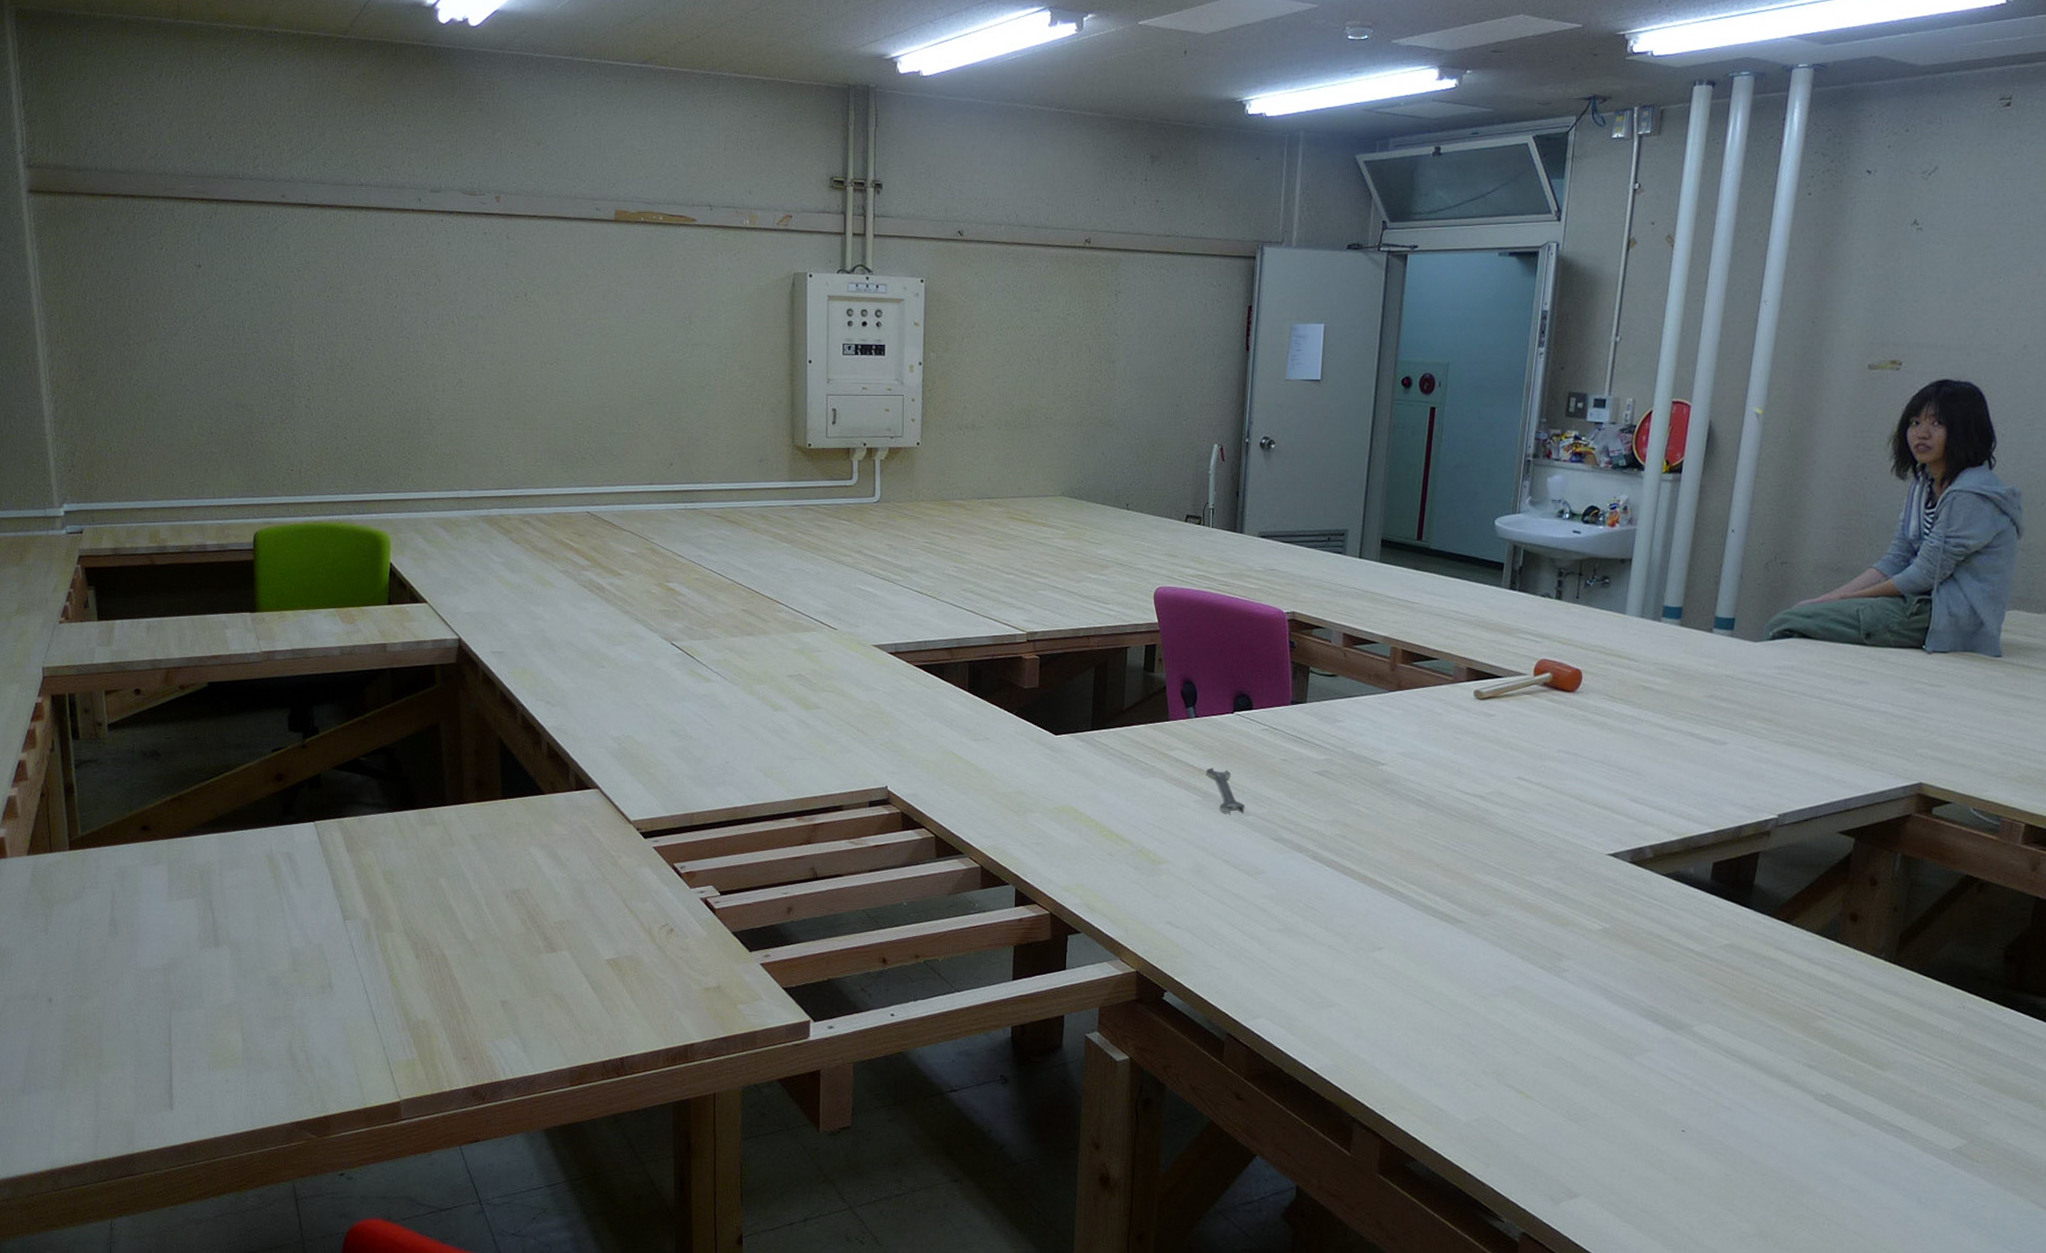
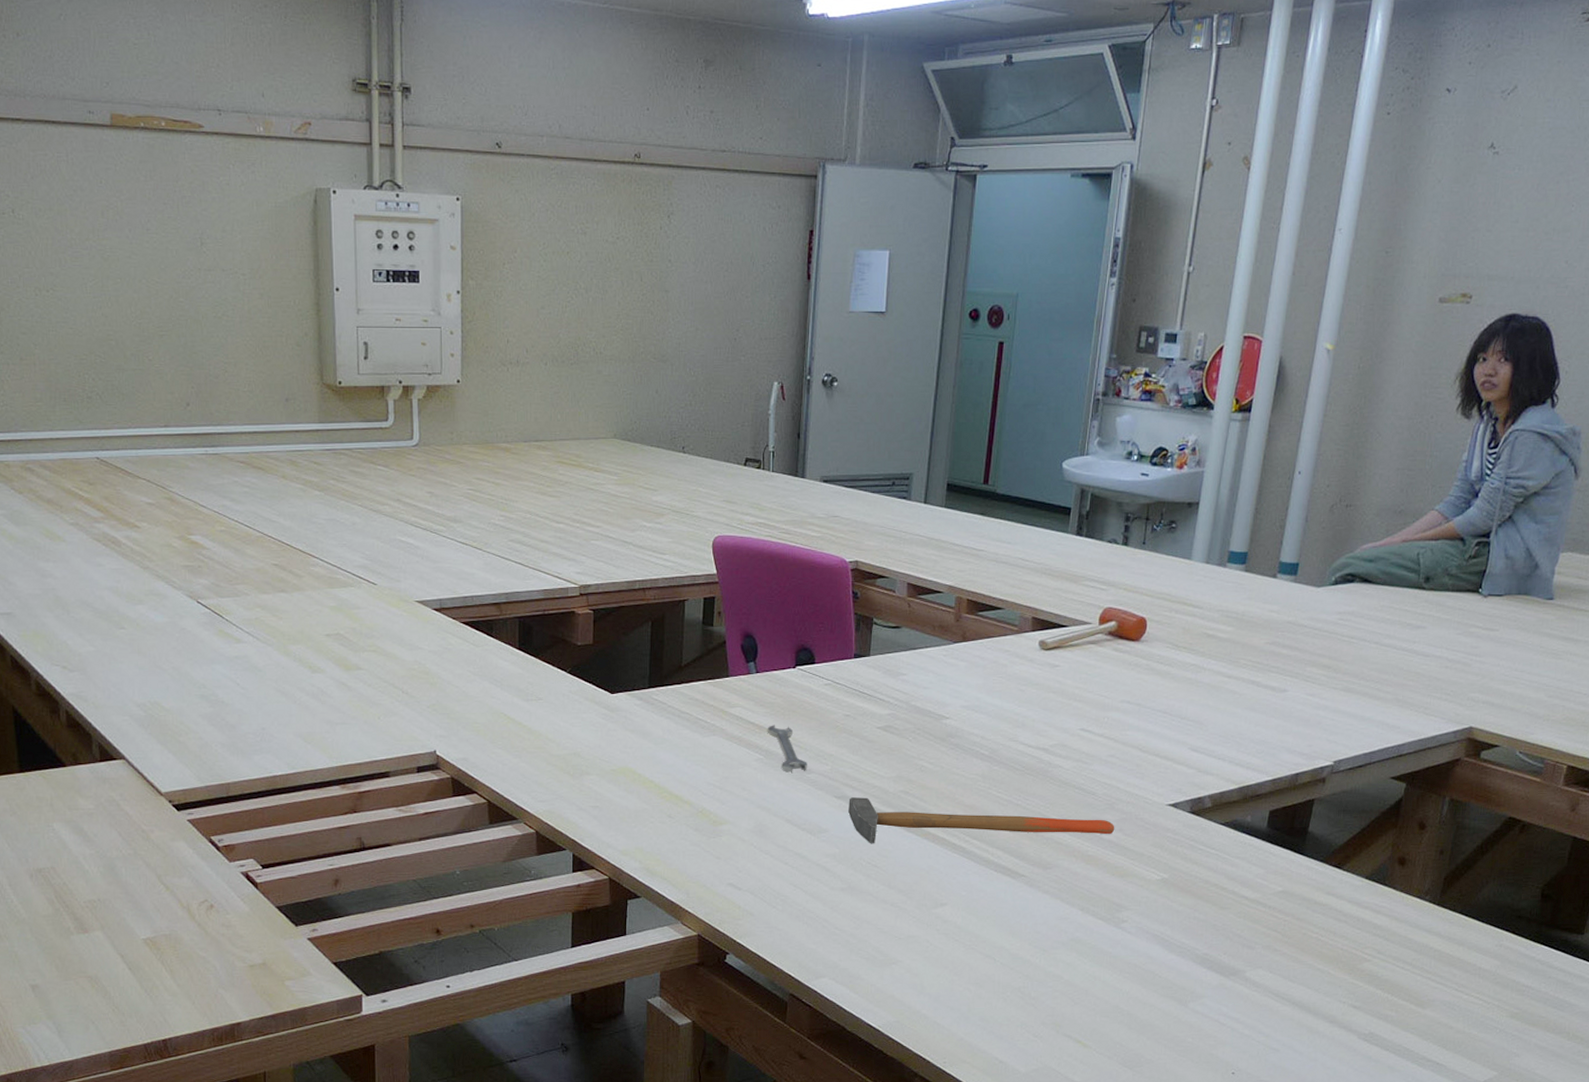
hammer: none [1285,840,1554,885] -> present [848,797,1115,843]

